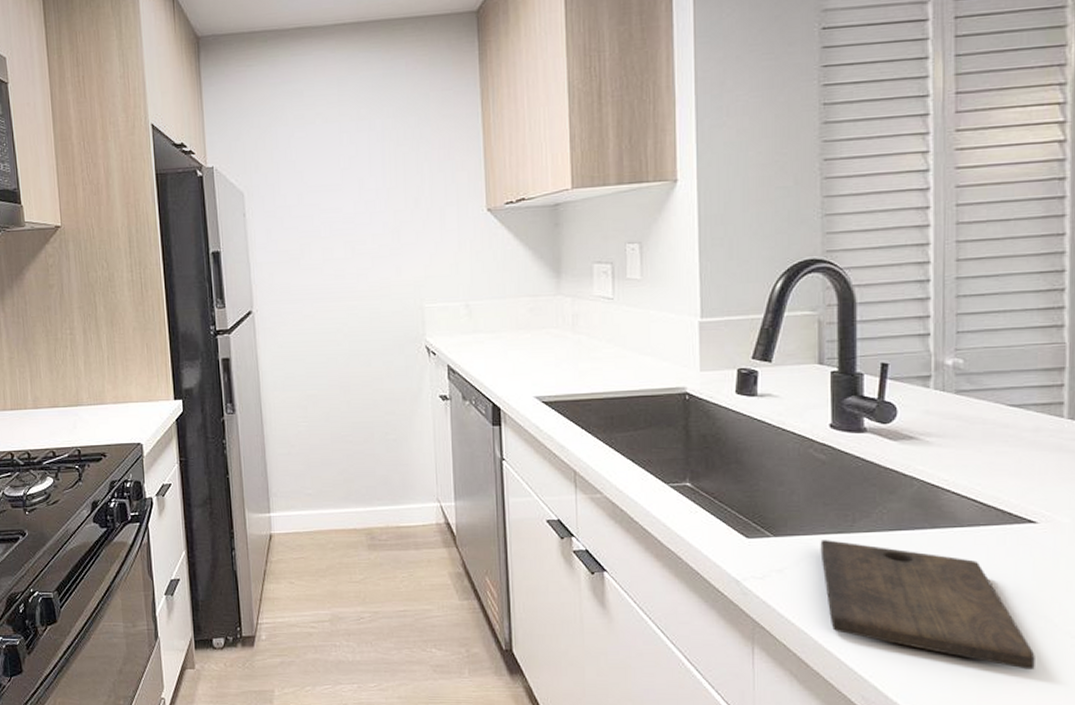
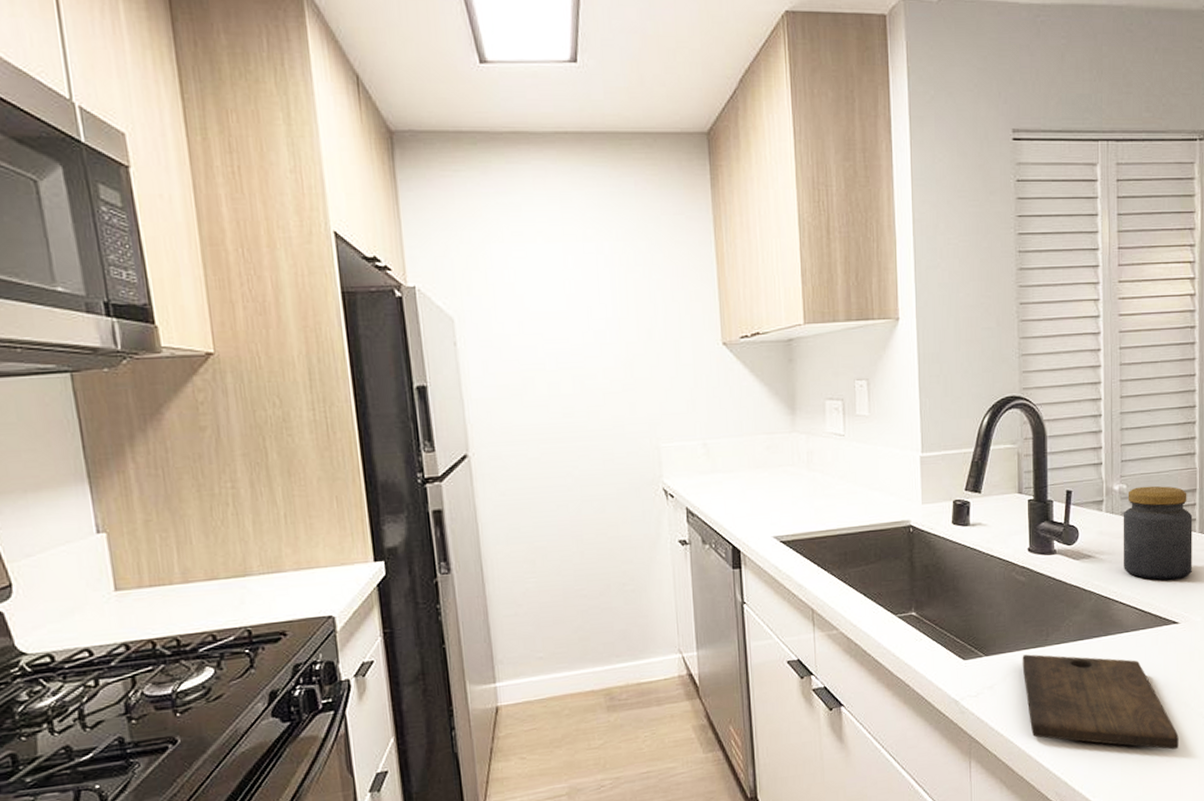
jar: none [957,361,1059,471] -> present [1123,485,1193,580]

